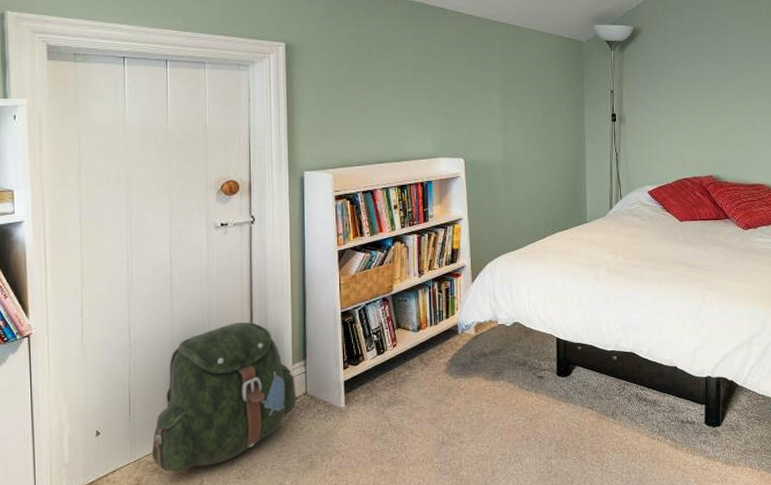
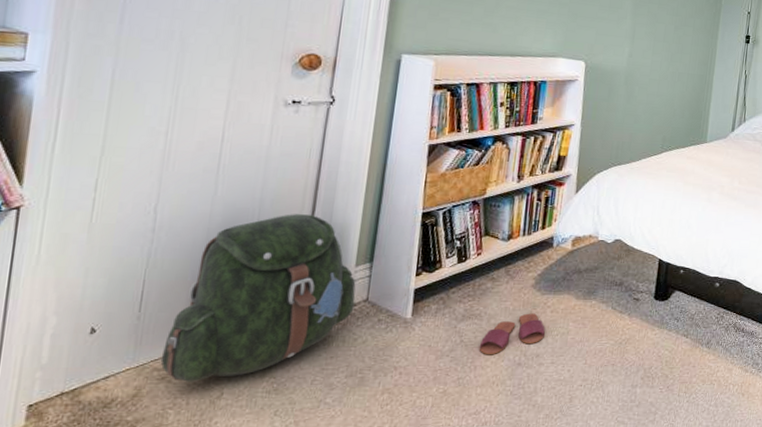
slippers: none [406,396,462,437] -> present [479,313,545,355]

